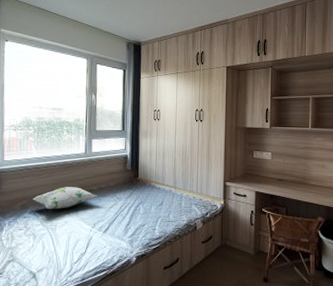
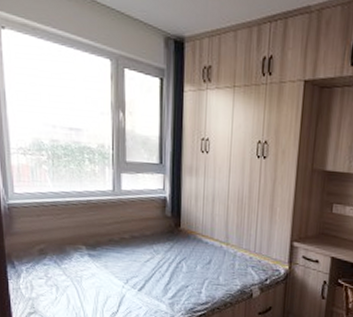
decorative pillow: present [32,187,97,209] -> none [51,231,130,259]

